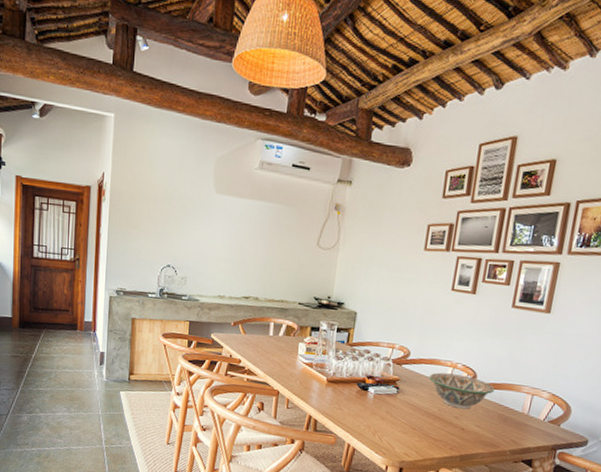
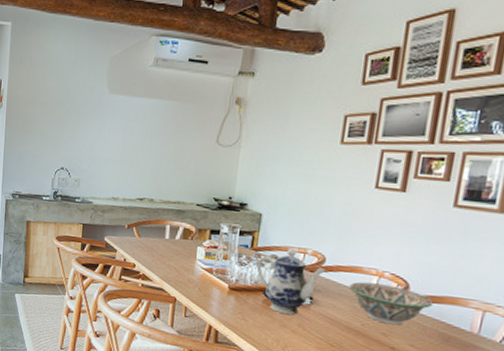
teapot: none [351,343,410,404] -> present [256,248,326,315]

